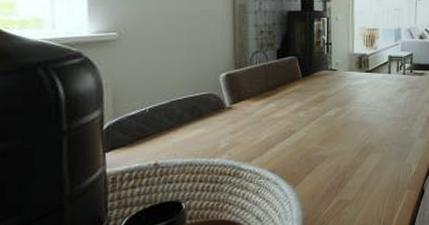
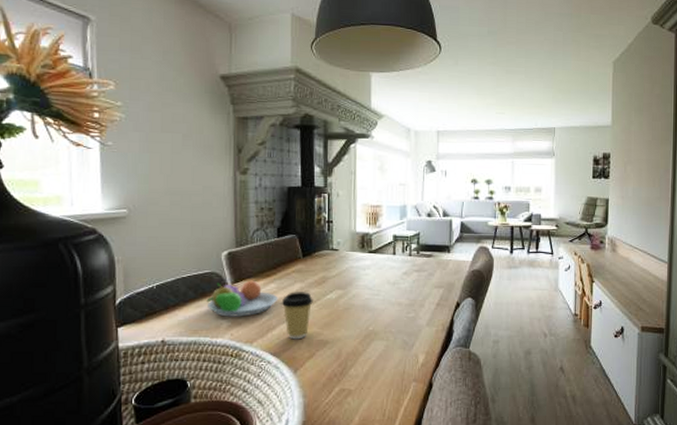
fruit bowl: none [203,100,278,137] -> present [206,280,278,317]
coffee cup: none [280,110,312,156] -> present [281,292,313,340]

